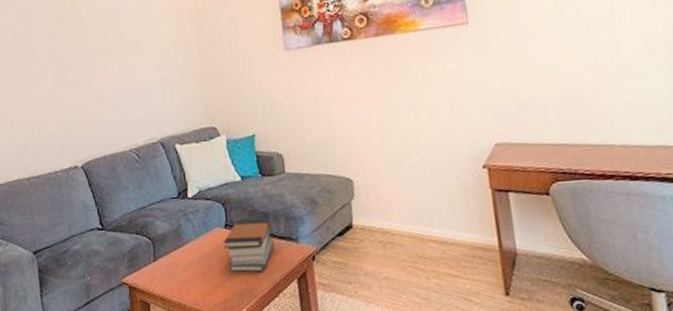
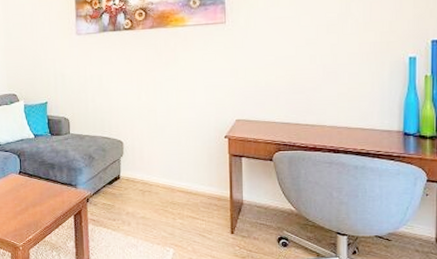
book stack: present [223,218,275,273] -> none [17,168,58,209]

